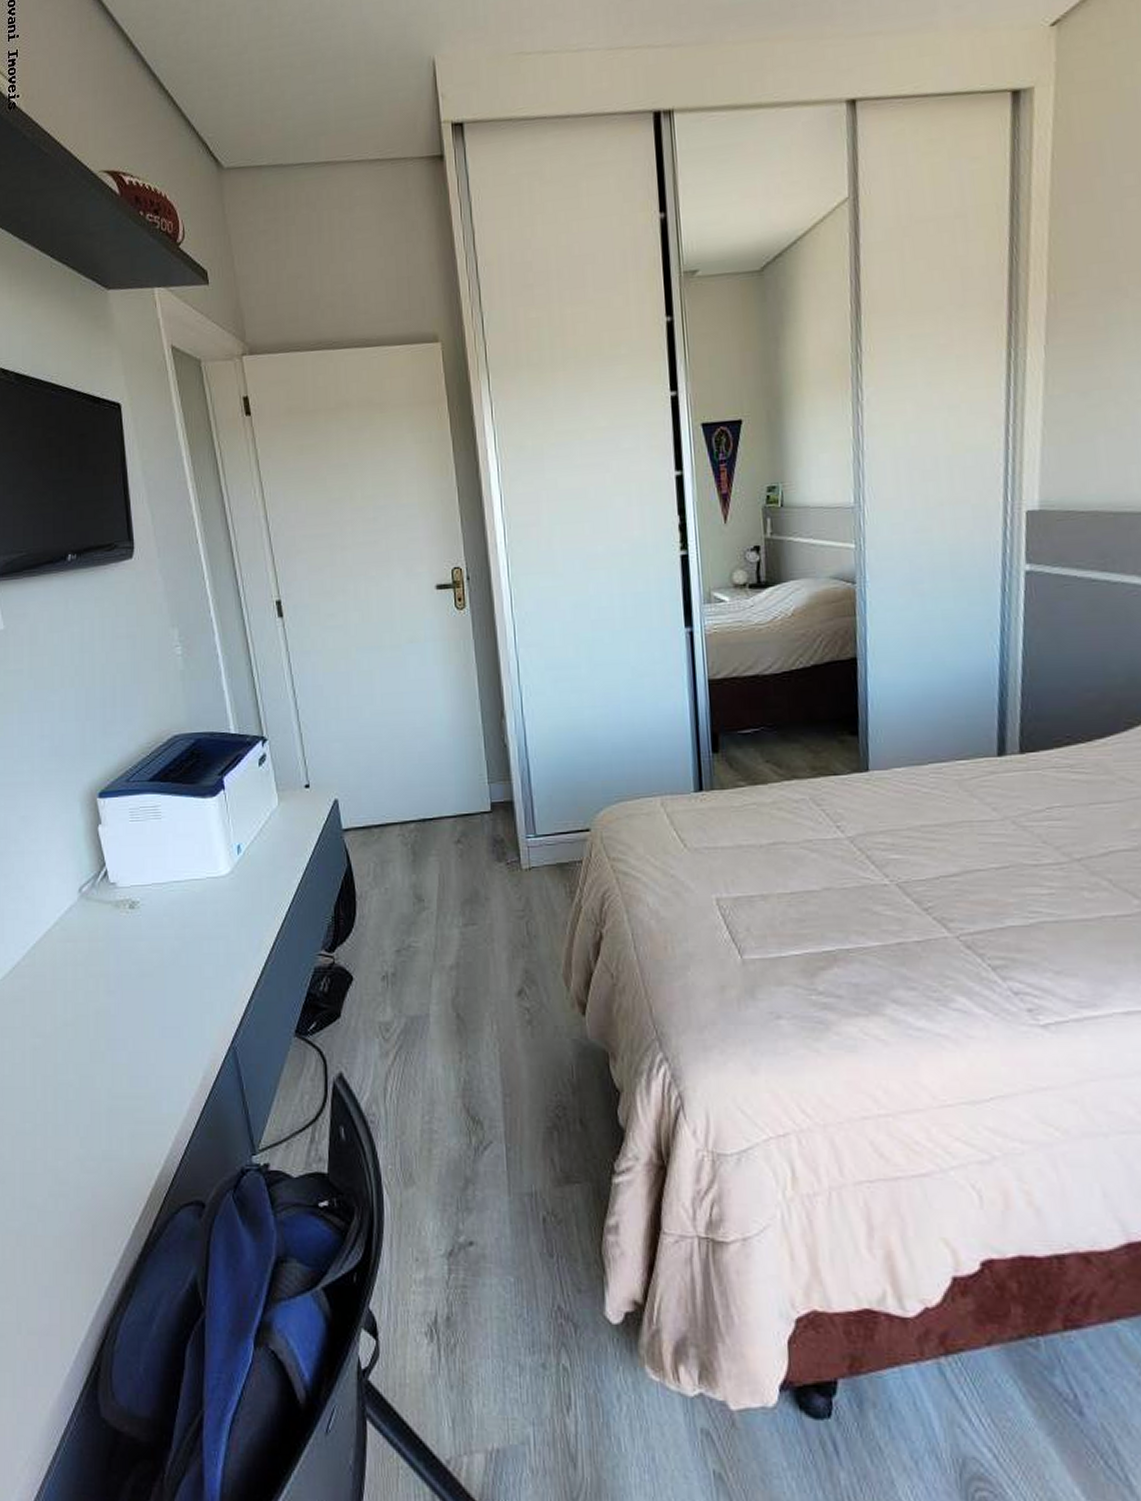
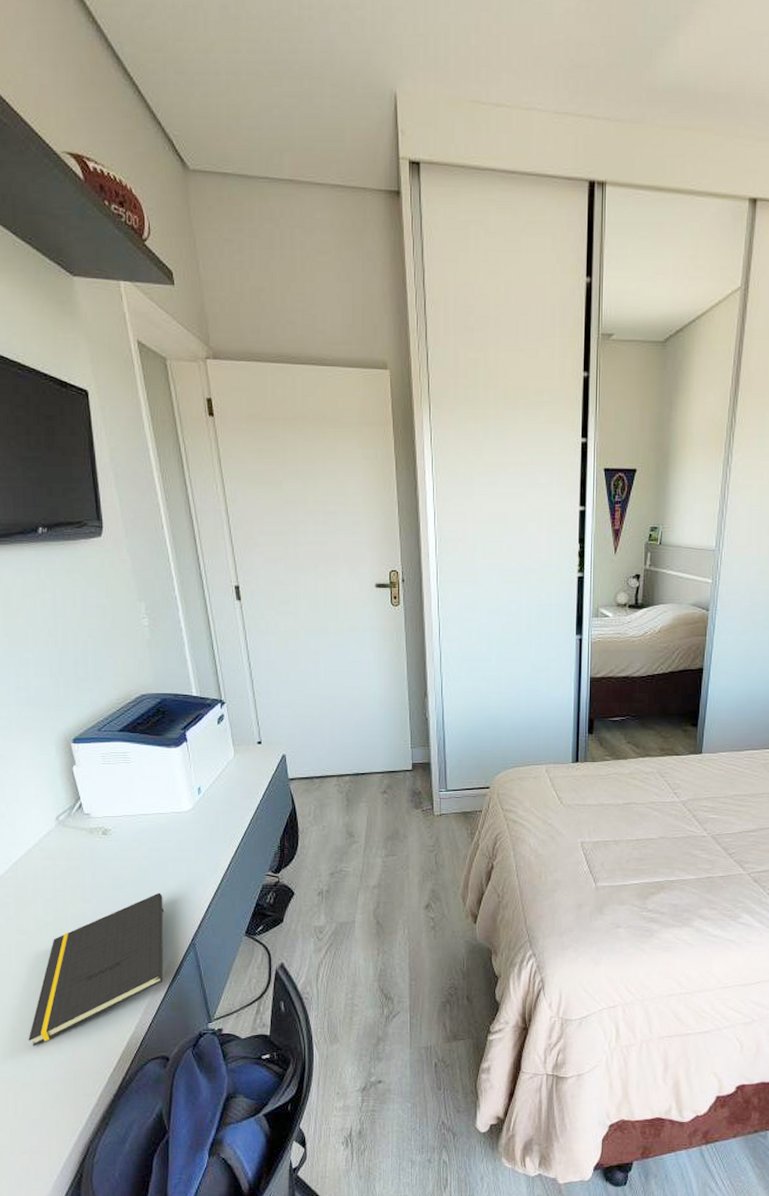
notepad: none [41,980,199,1185] -> present [28,892,165,1046]

